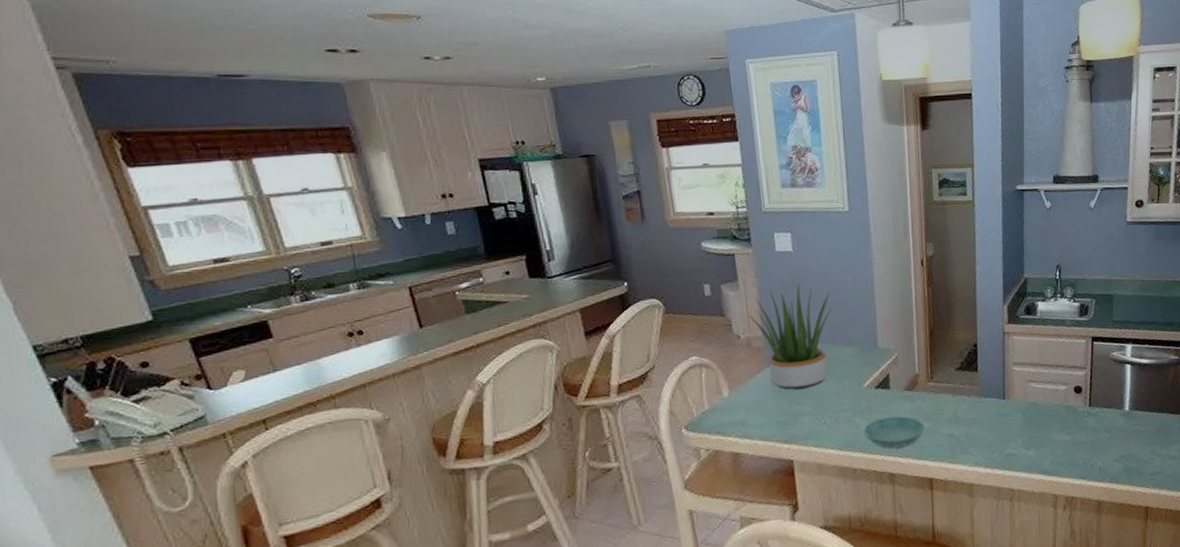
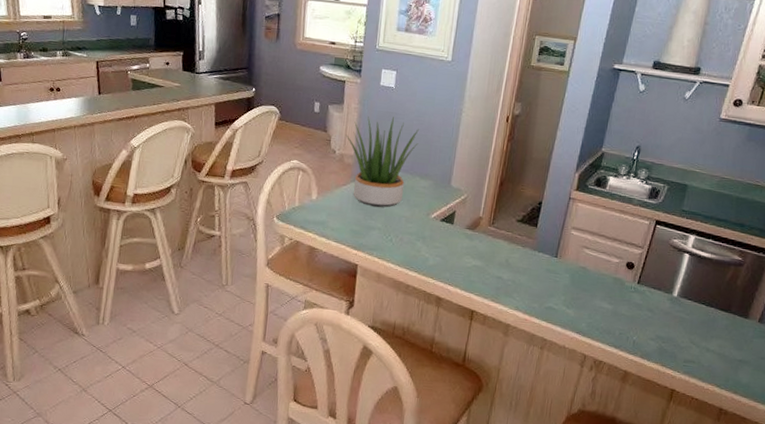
saucer: present [864,416,925,448] -> none [423,247,477,277]

